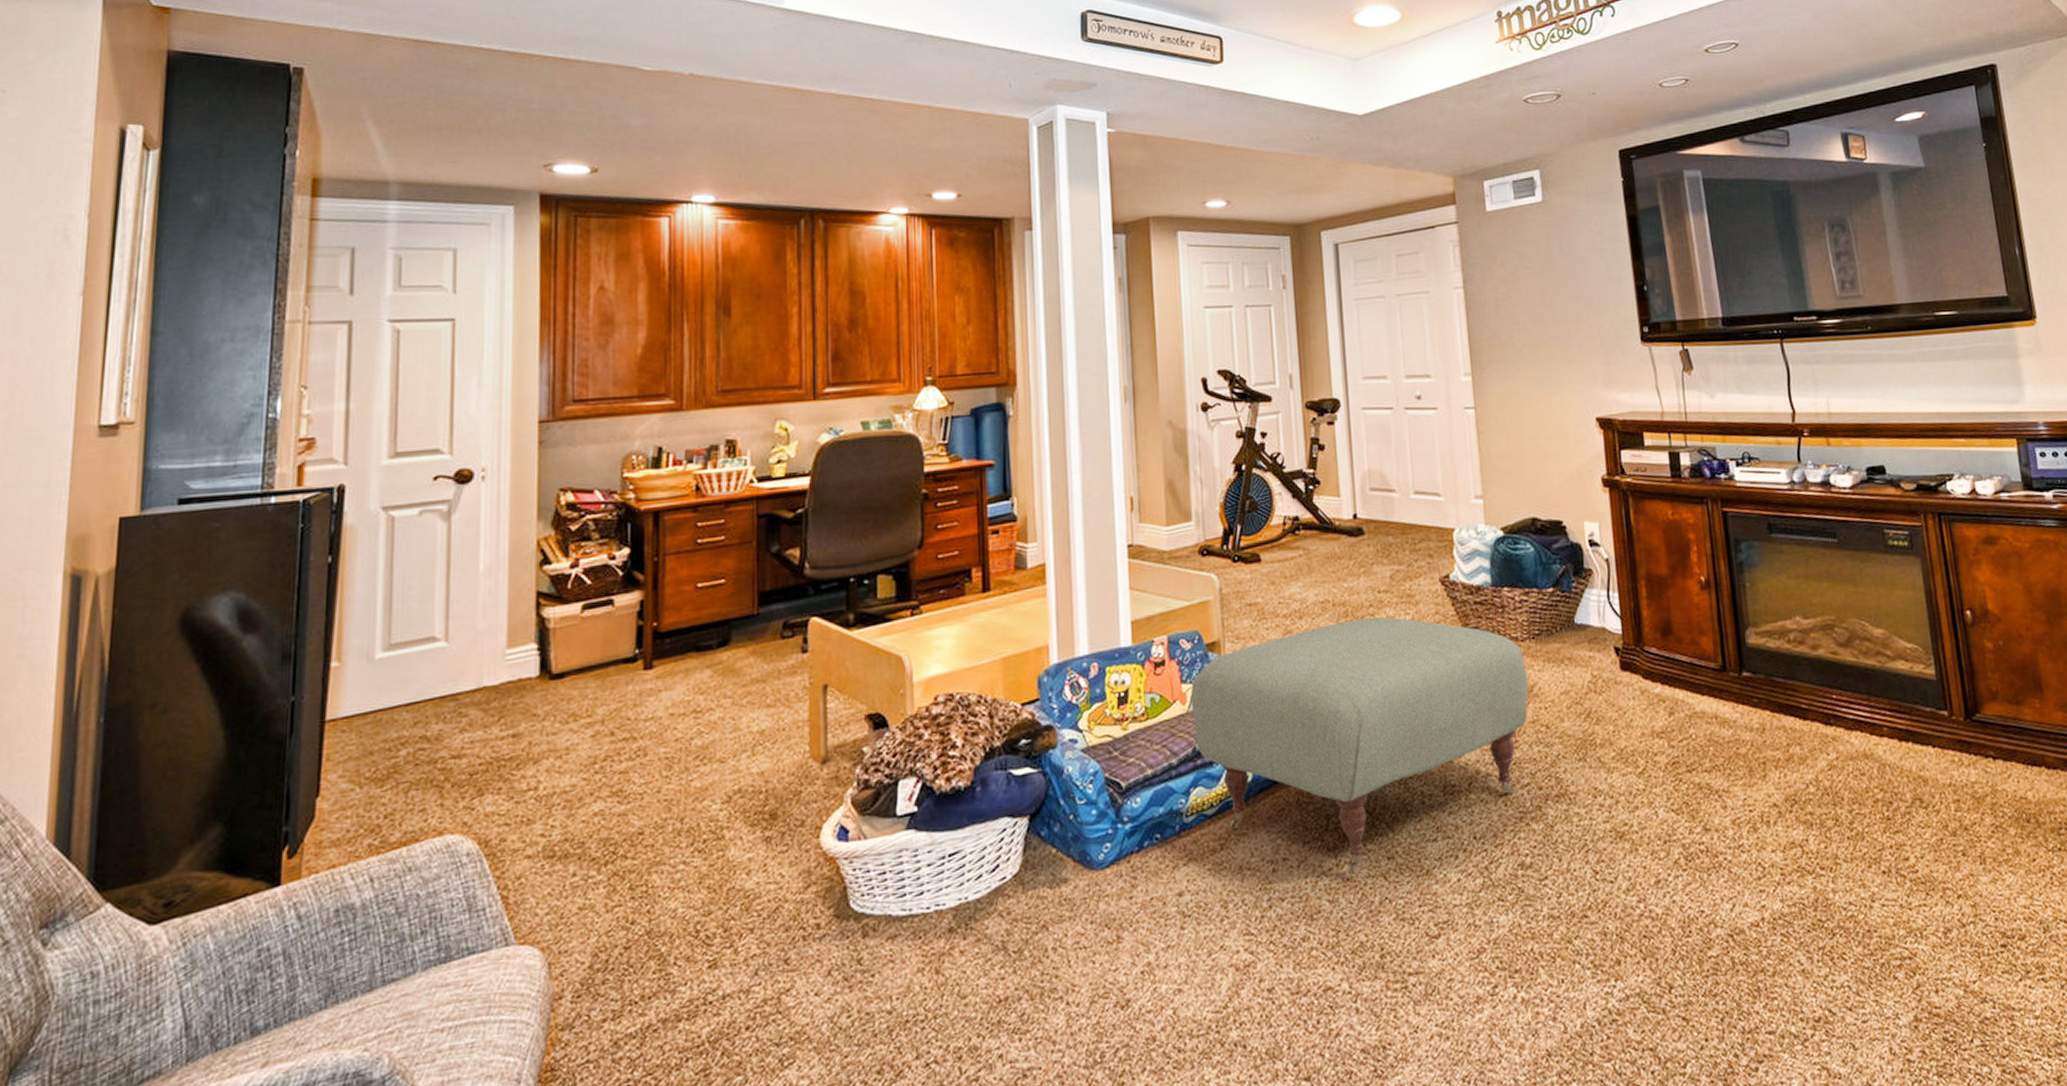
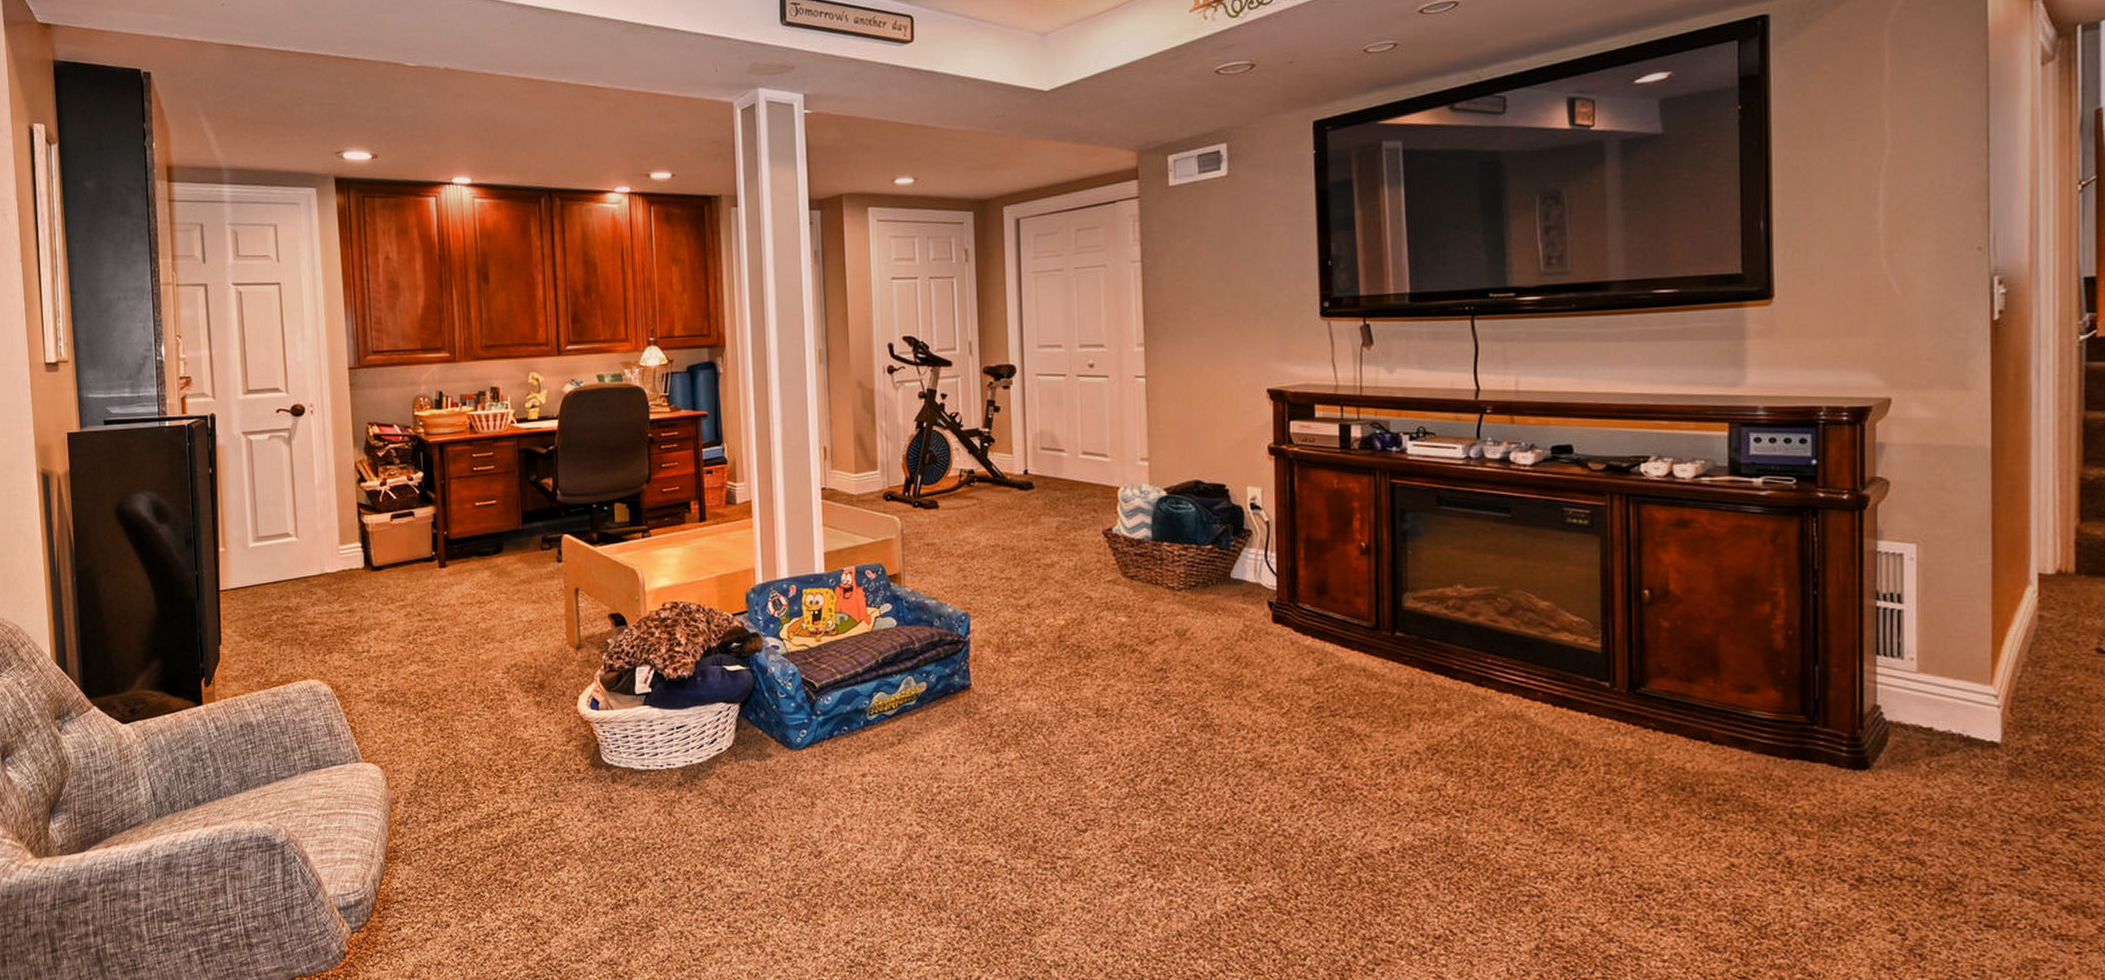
ottoman: present [1190,617,1529,875] -> none [874,562,1181,774]

